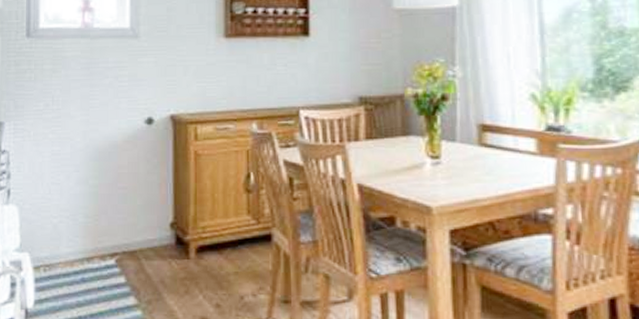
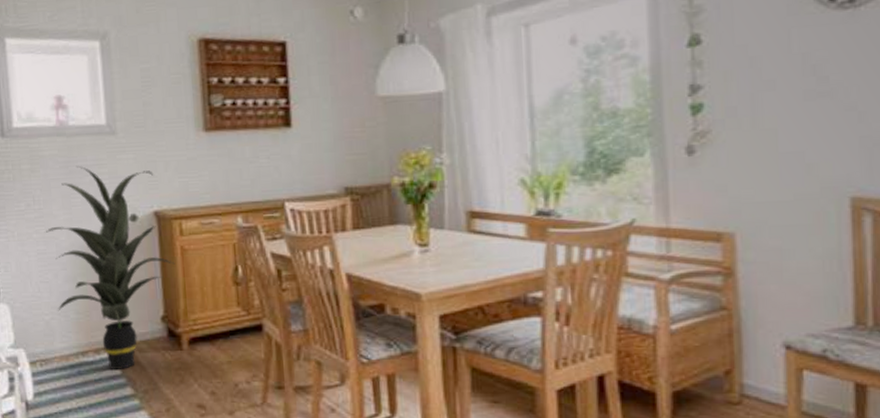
indoor plant: none [62,67,188,279] -> present [46,165,175,371]

